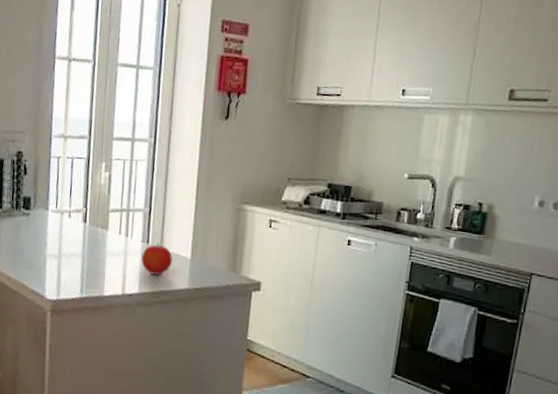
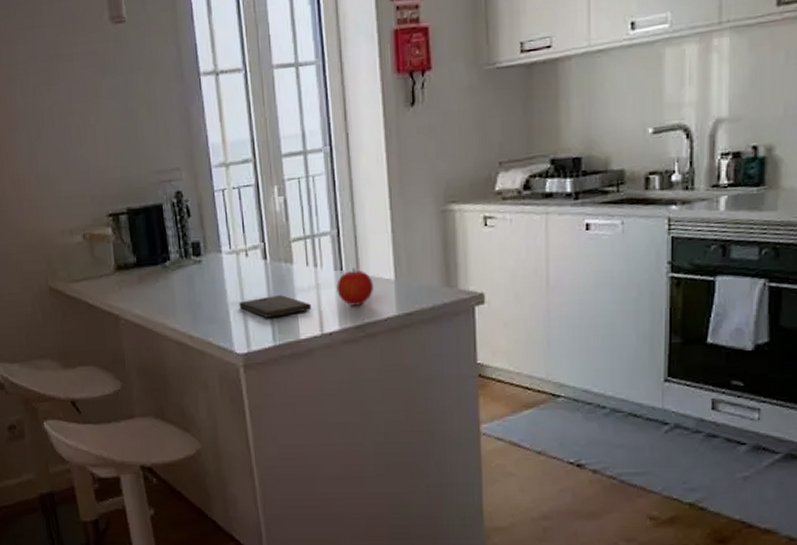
cutting board: none [55,254,118,273] -> present [239,295,312,318]

